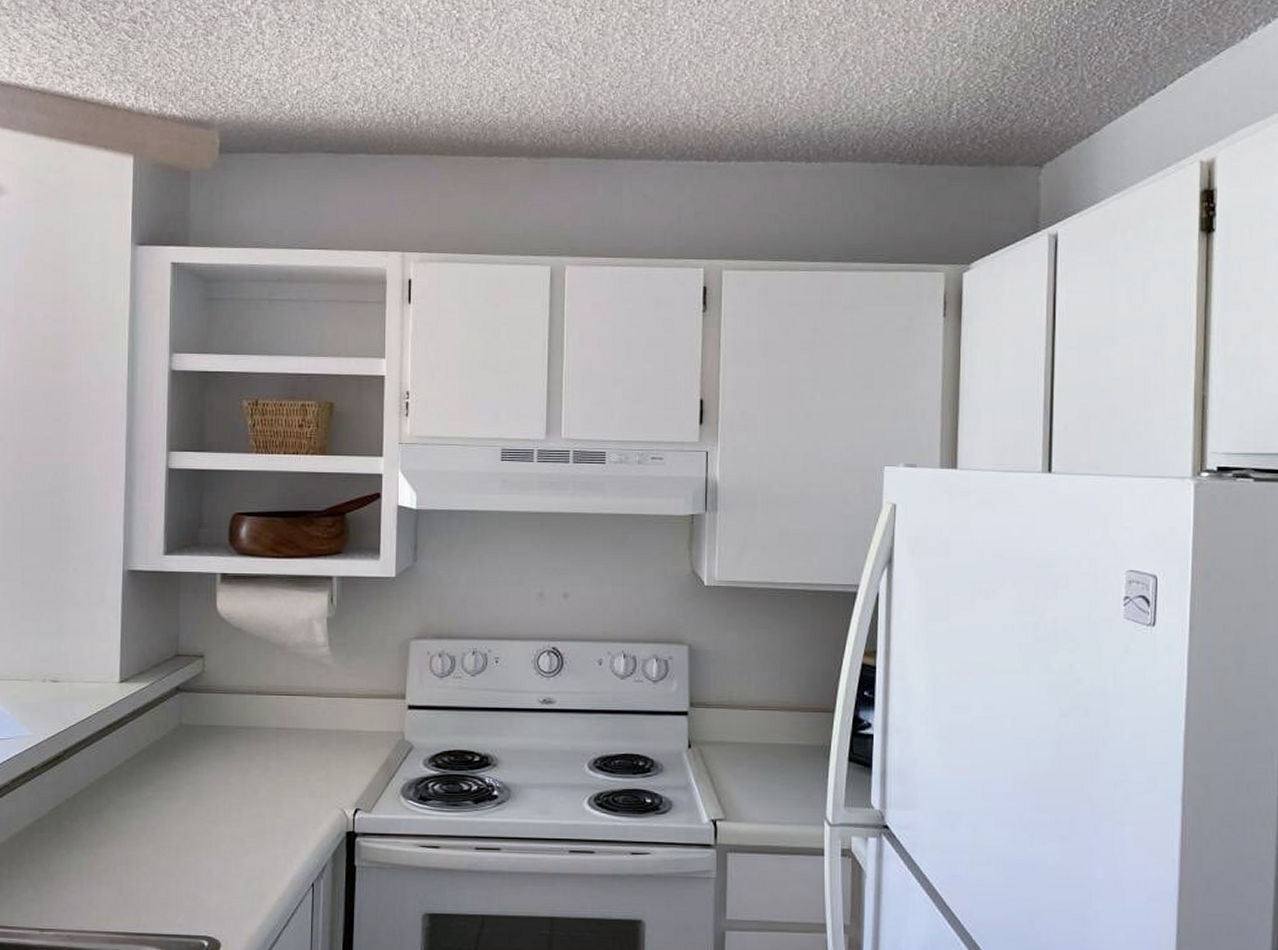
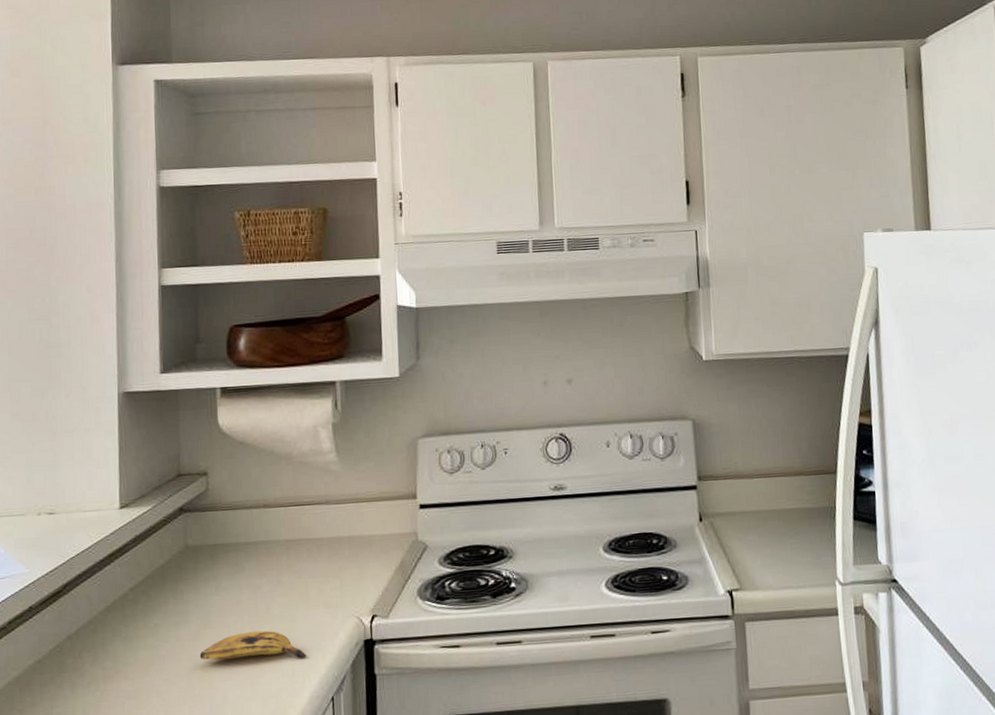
banana: none [188,812,290,843] -> present [199,630,307,661]

